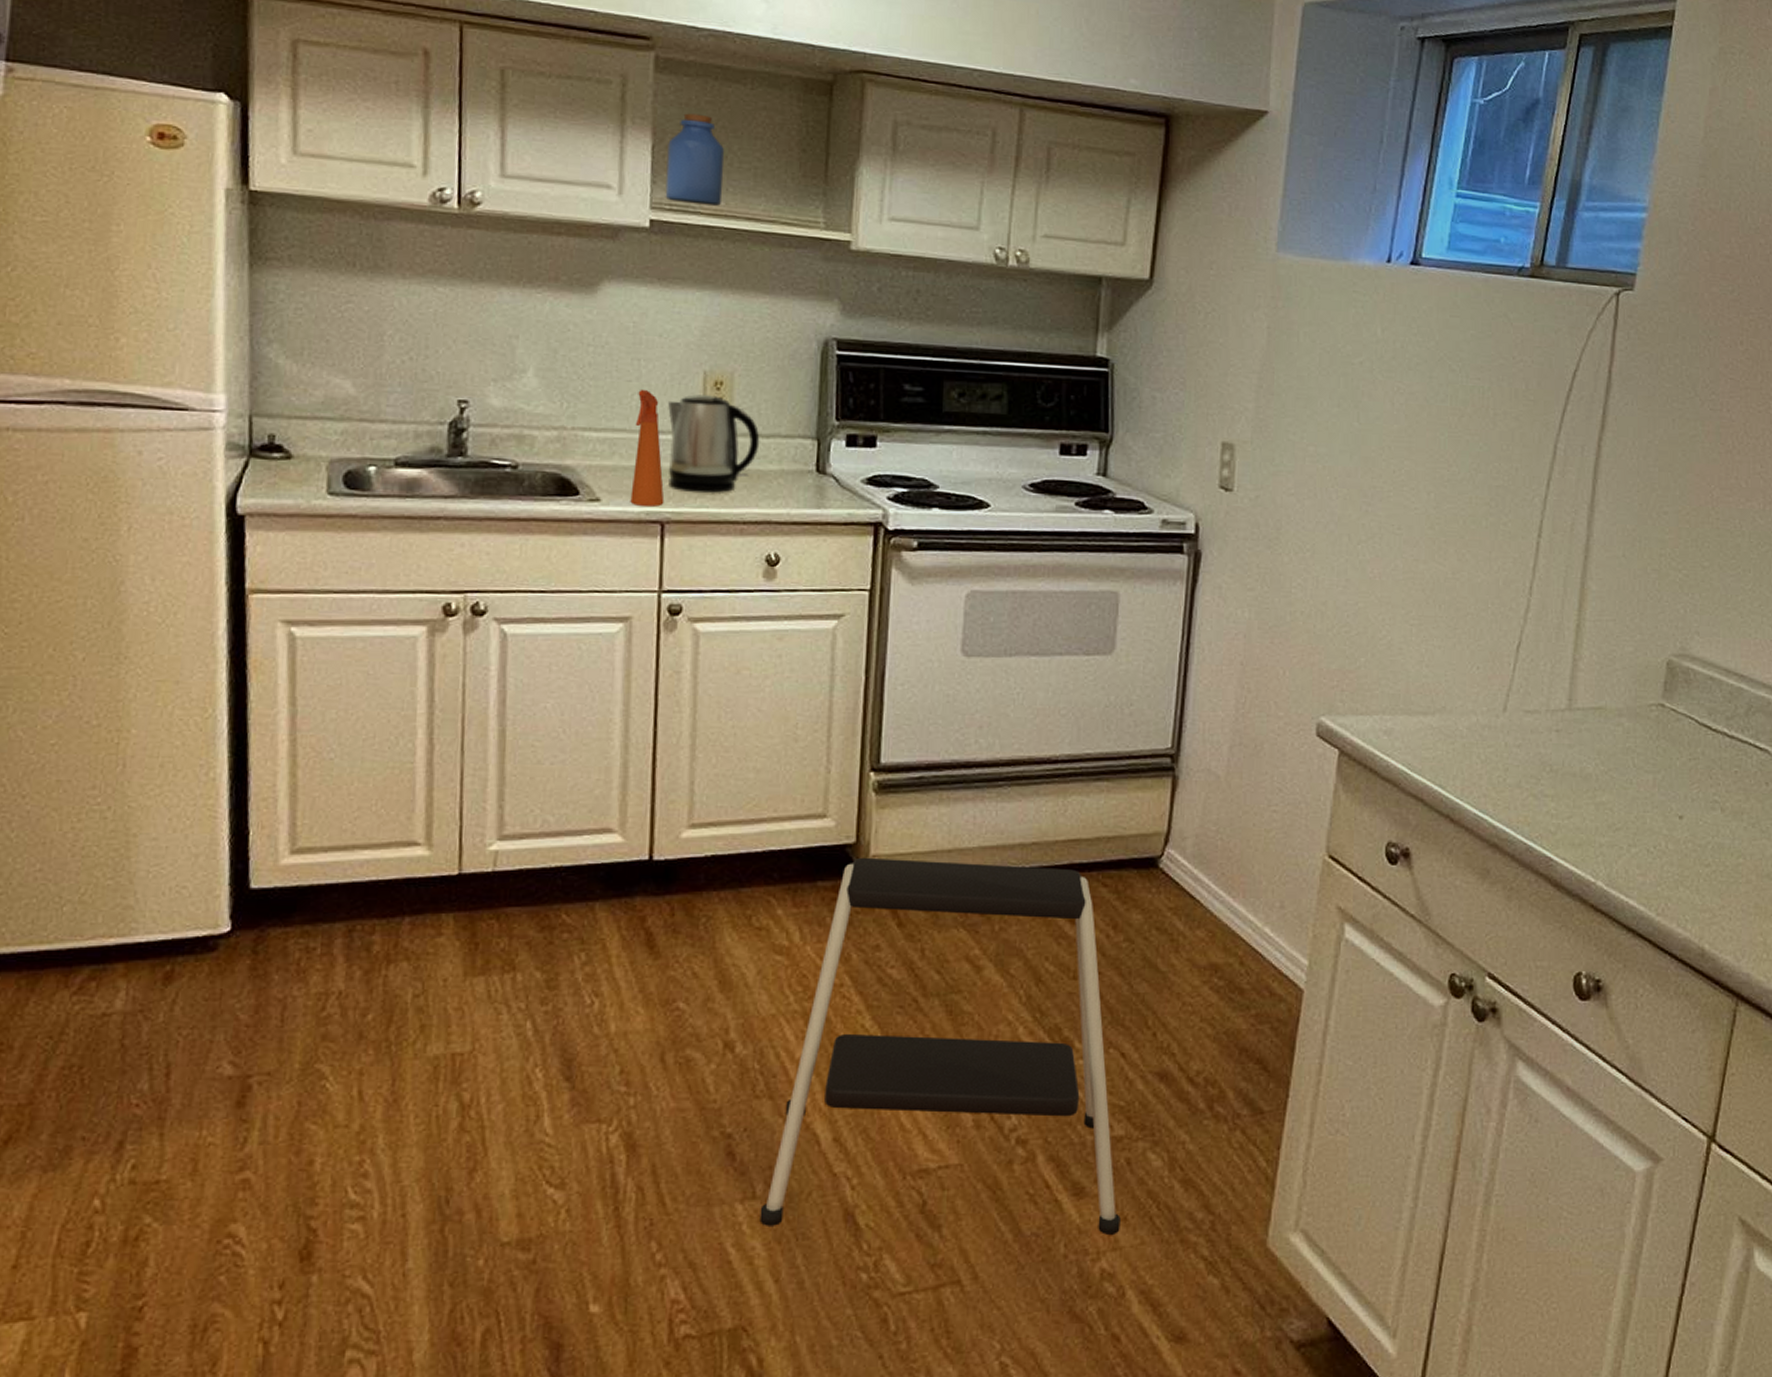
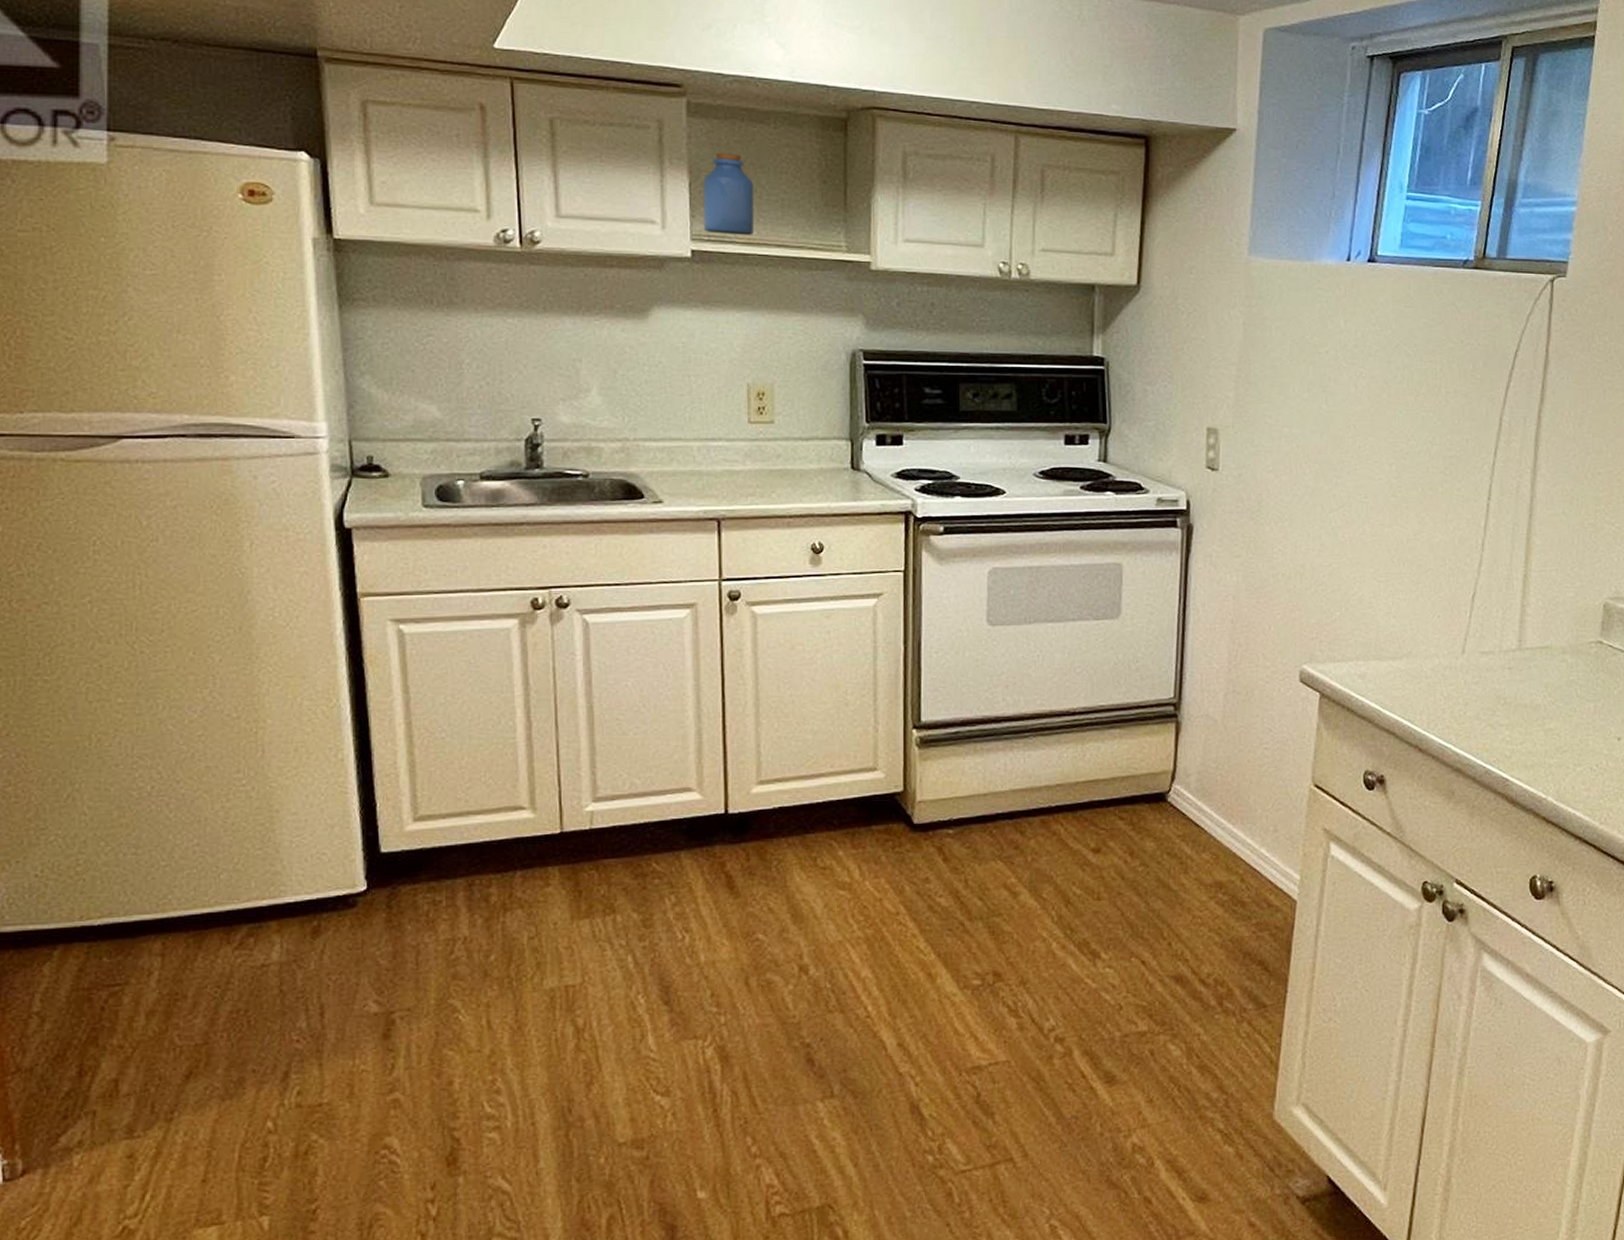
spray bottle: present [630,389,665,508] -> none [689,402,719,507]
kettle: present [668,394,760,495] -> none [718,404,800,493]
step stool: present [759,857,1121,1235] -> none [838,803,1147,1120]

